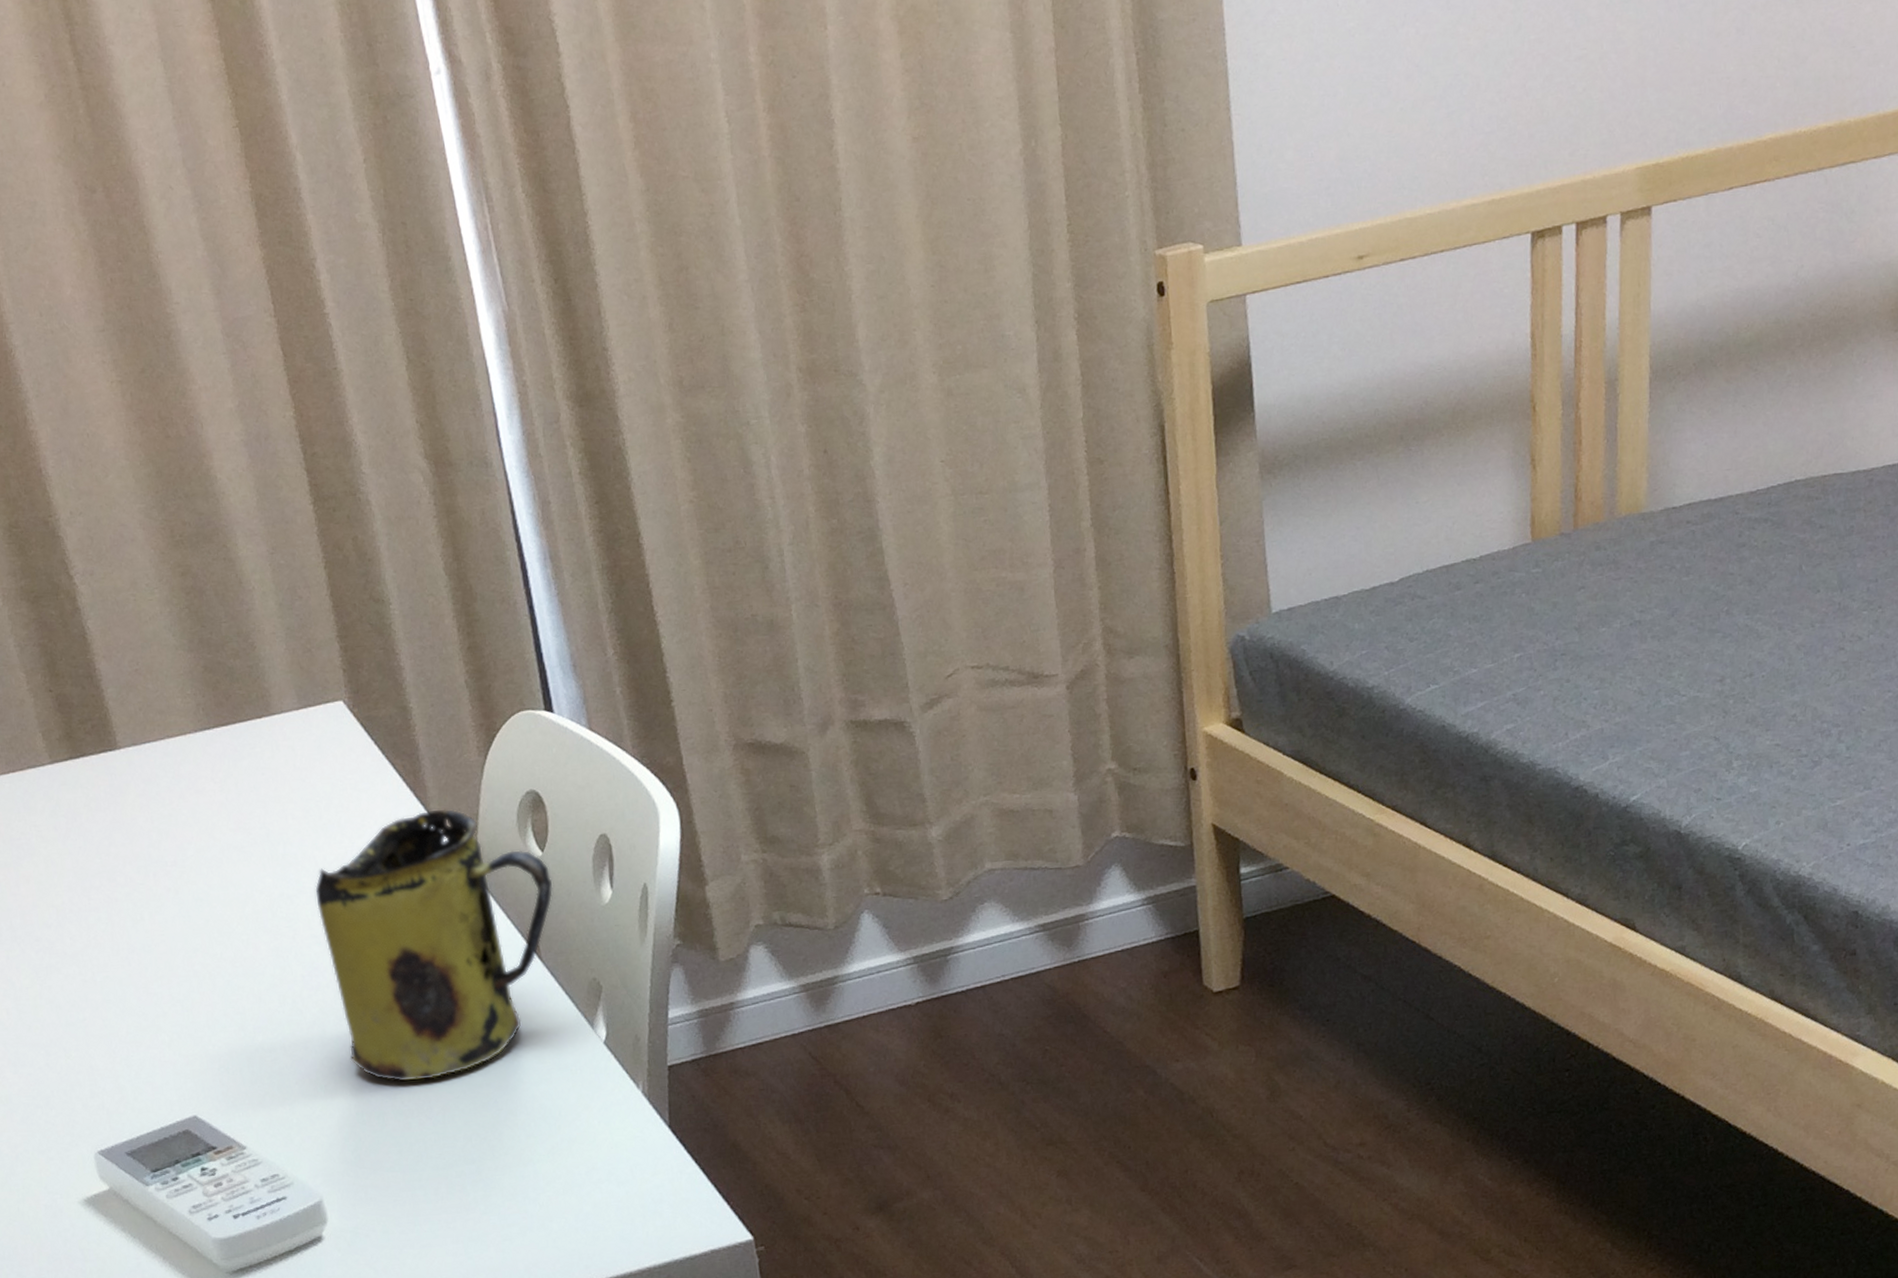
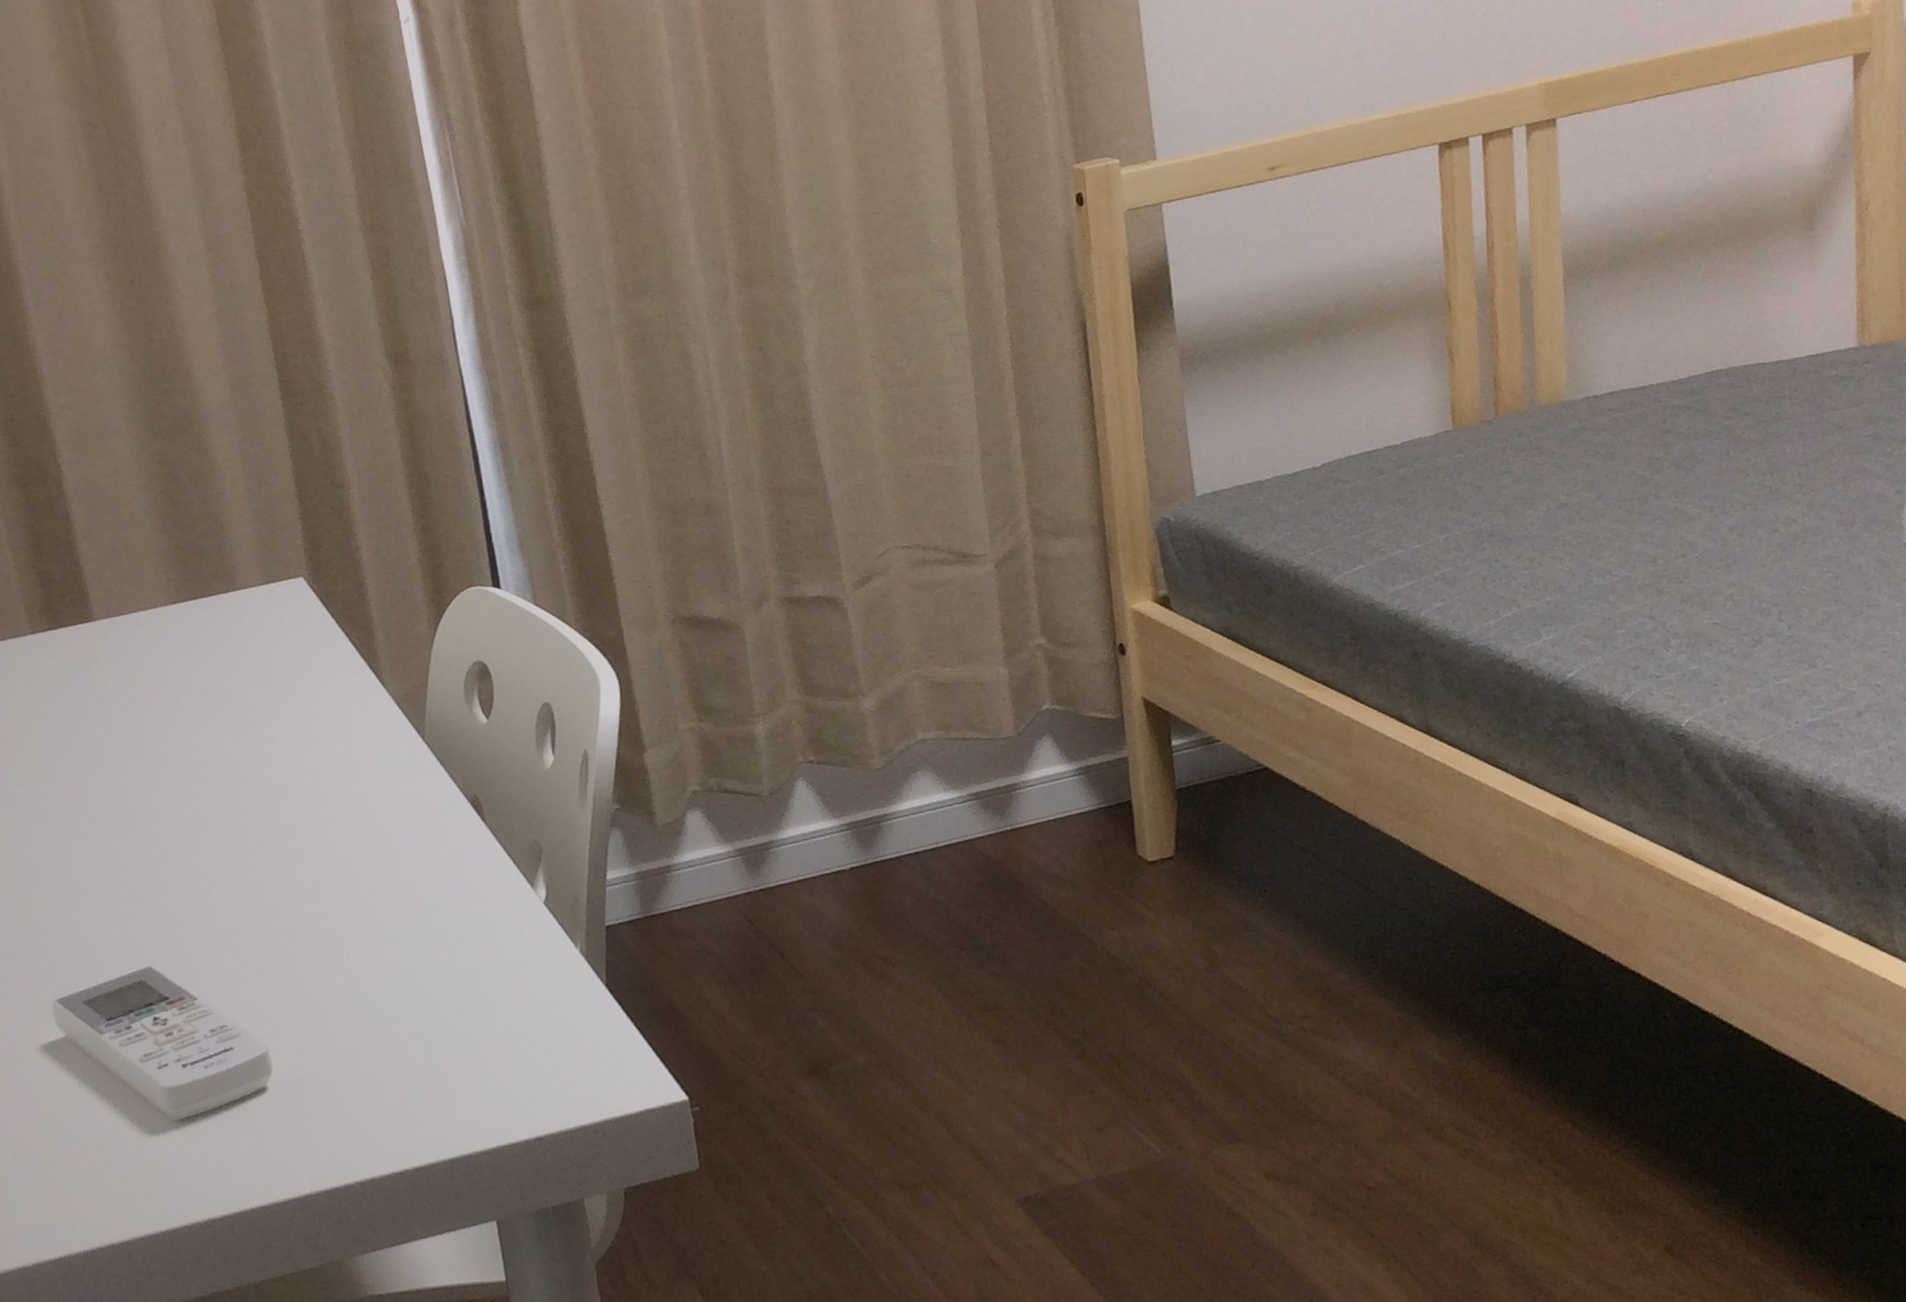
mug: present [315,808,553,1082] -> none [271,678,497,938]

